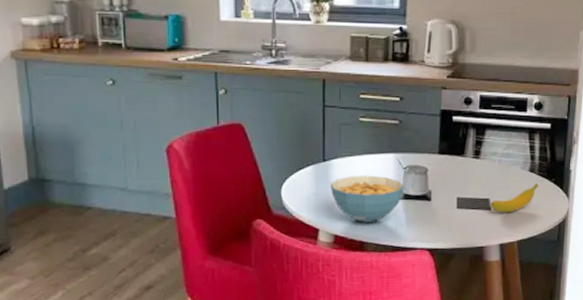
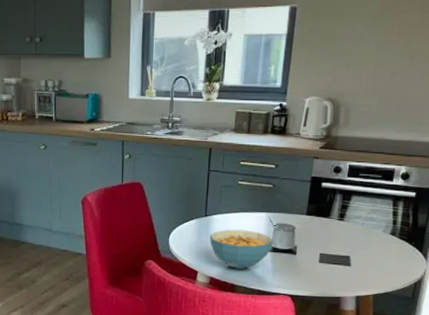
banana: present [490,183,539,213] -> none [350,245,399,270]

